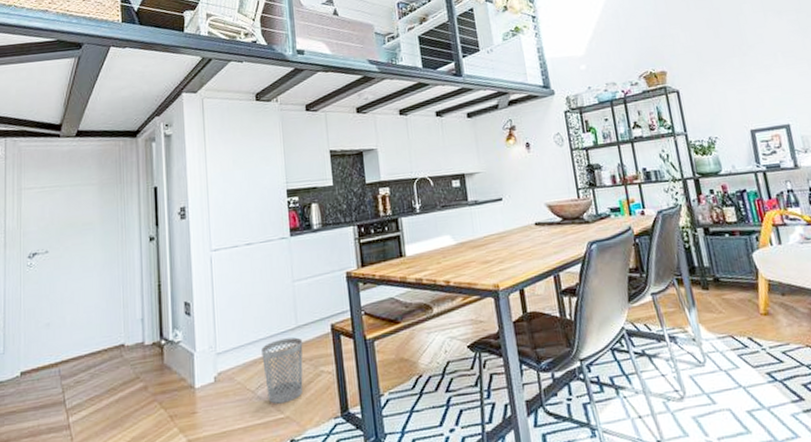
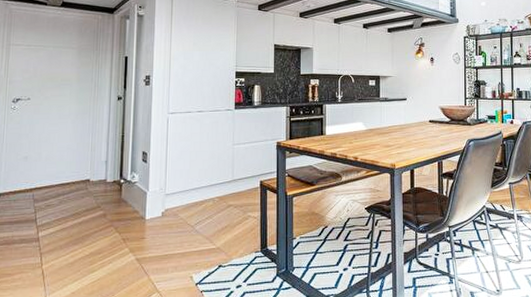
wastebasket: present [261,337,303,404] -> none [202,188,236,237]

